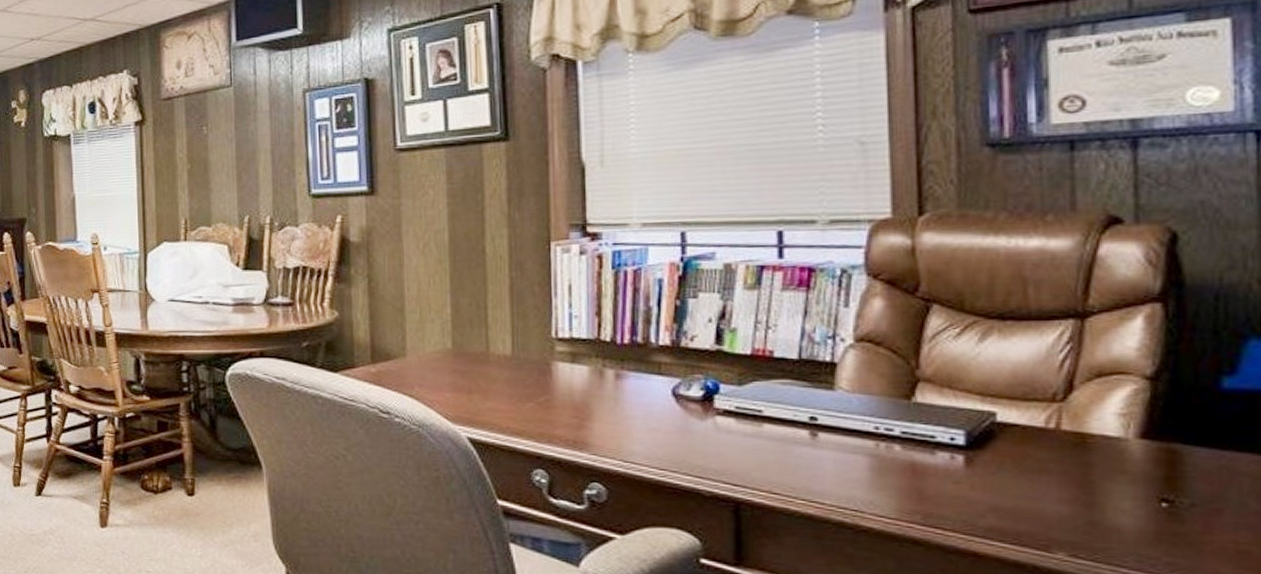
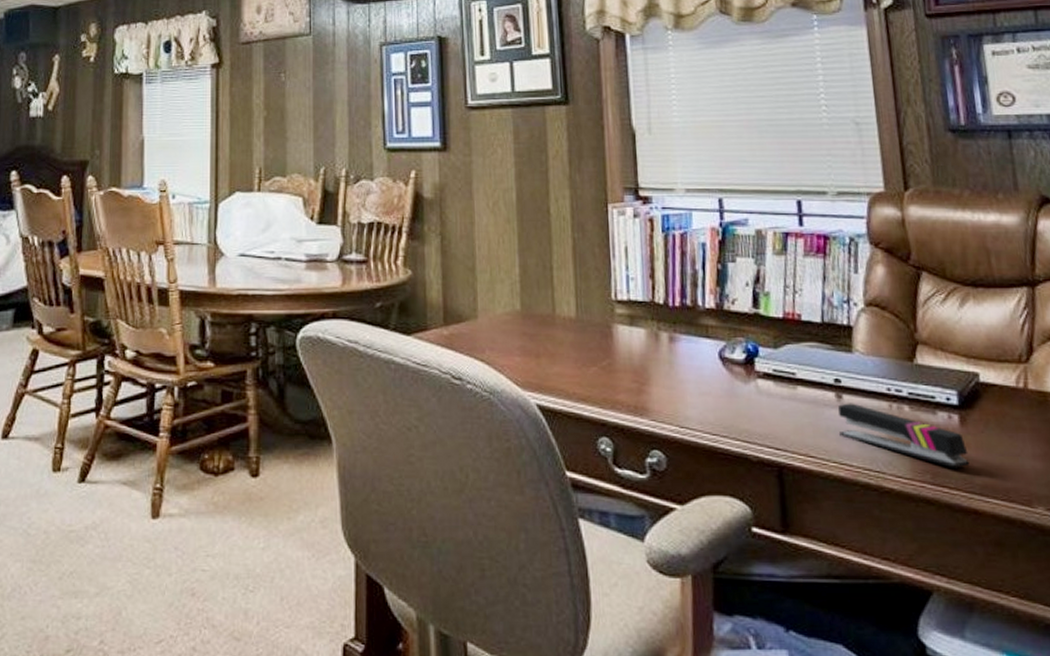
stapler: none [811,441,973,510] -> present [838,403,970,468]

